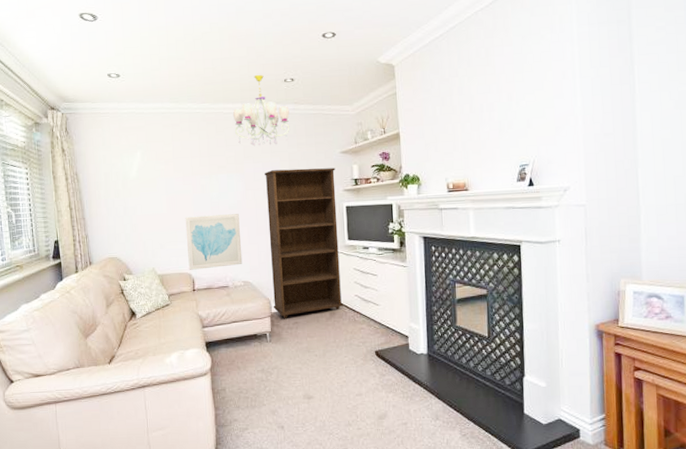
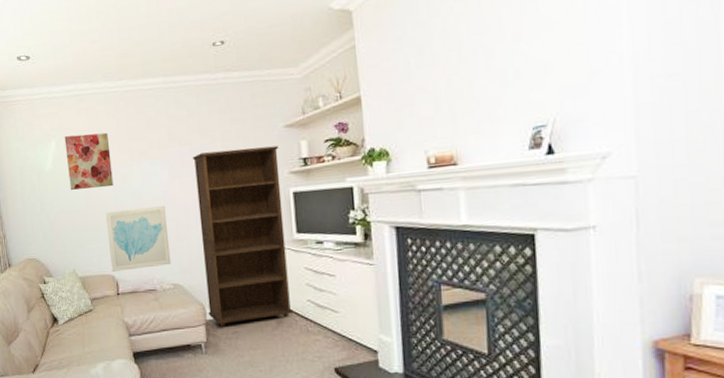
wall art: none [149,147,193,196] -> present [64,132,113,190]
chandelier: present [232,74,290,146] -> none [153,40,222,126]

